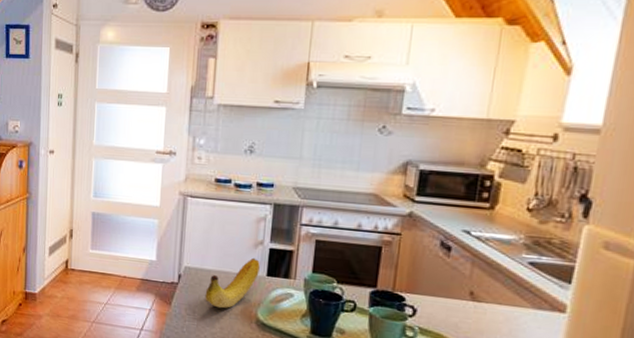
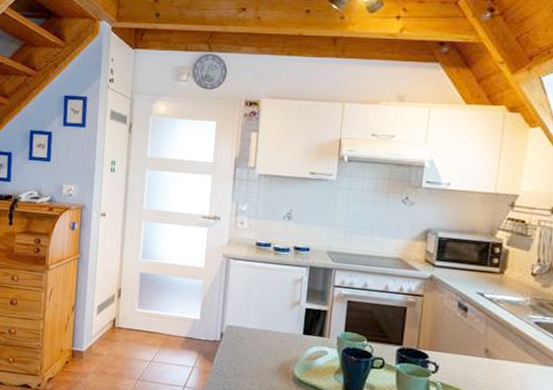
fruit: present [205,257,260,309] -> none [245,317,297,366]

